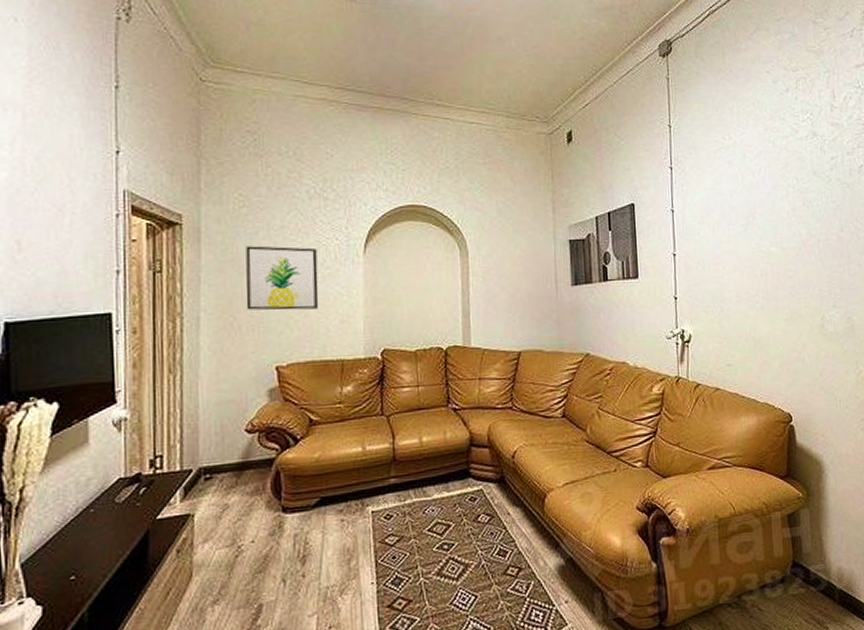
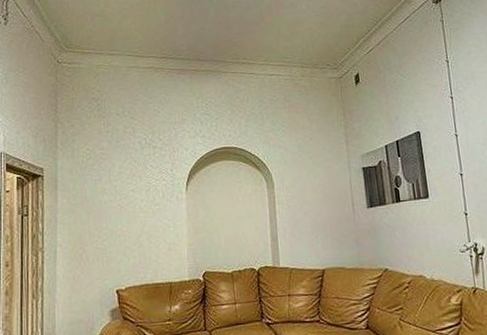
wall art: present [245,245,319,311] -> none [92,188,151,243]

